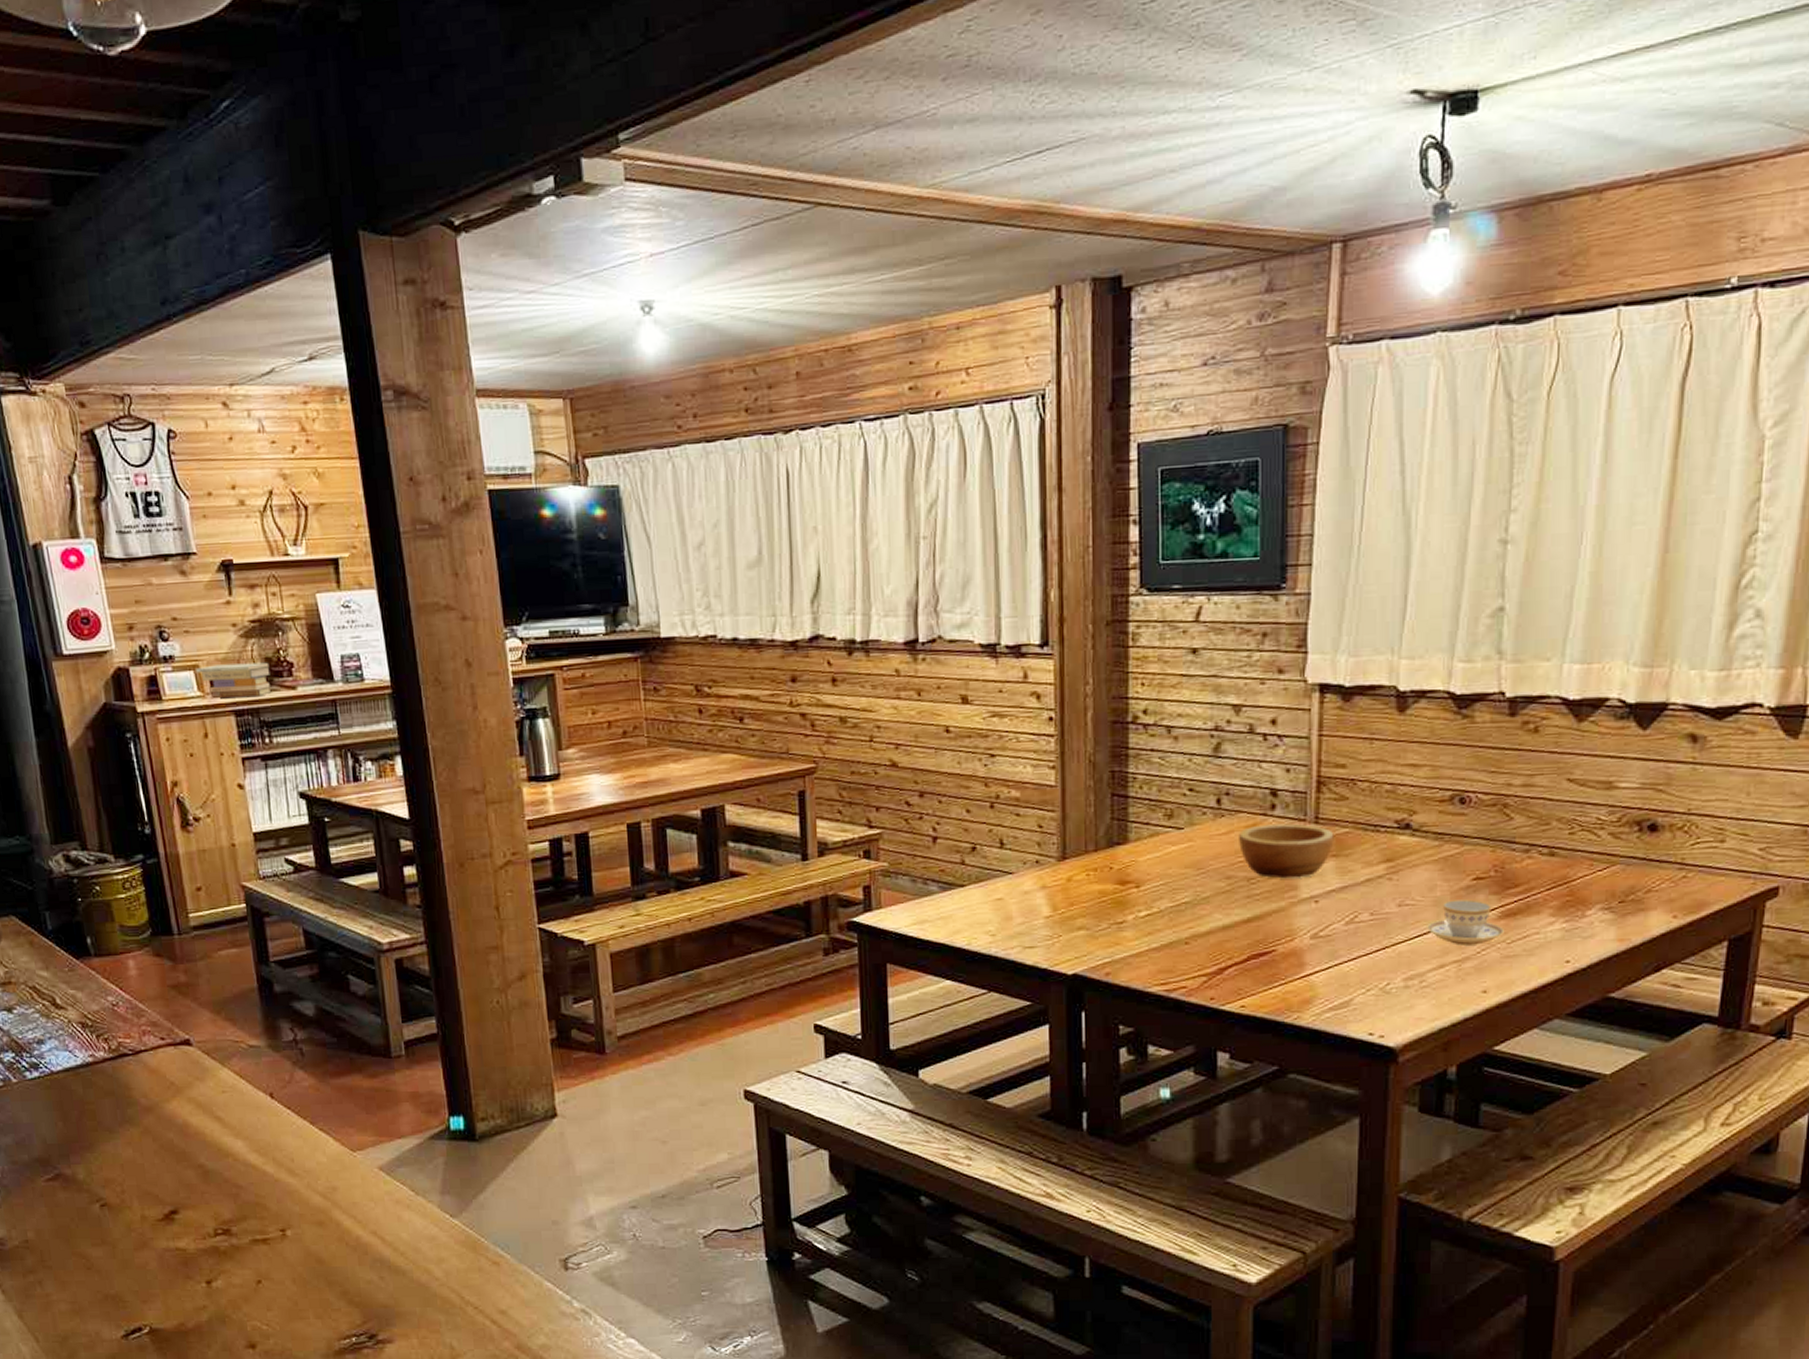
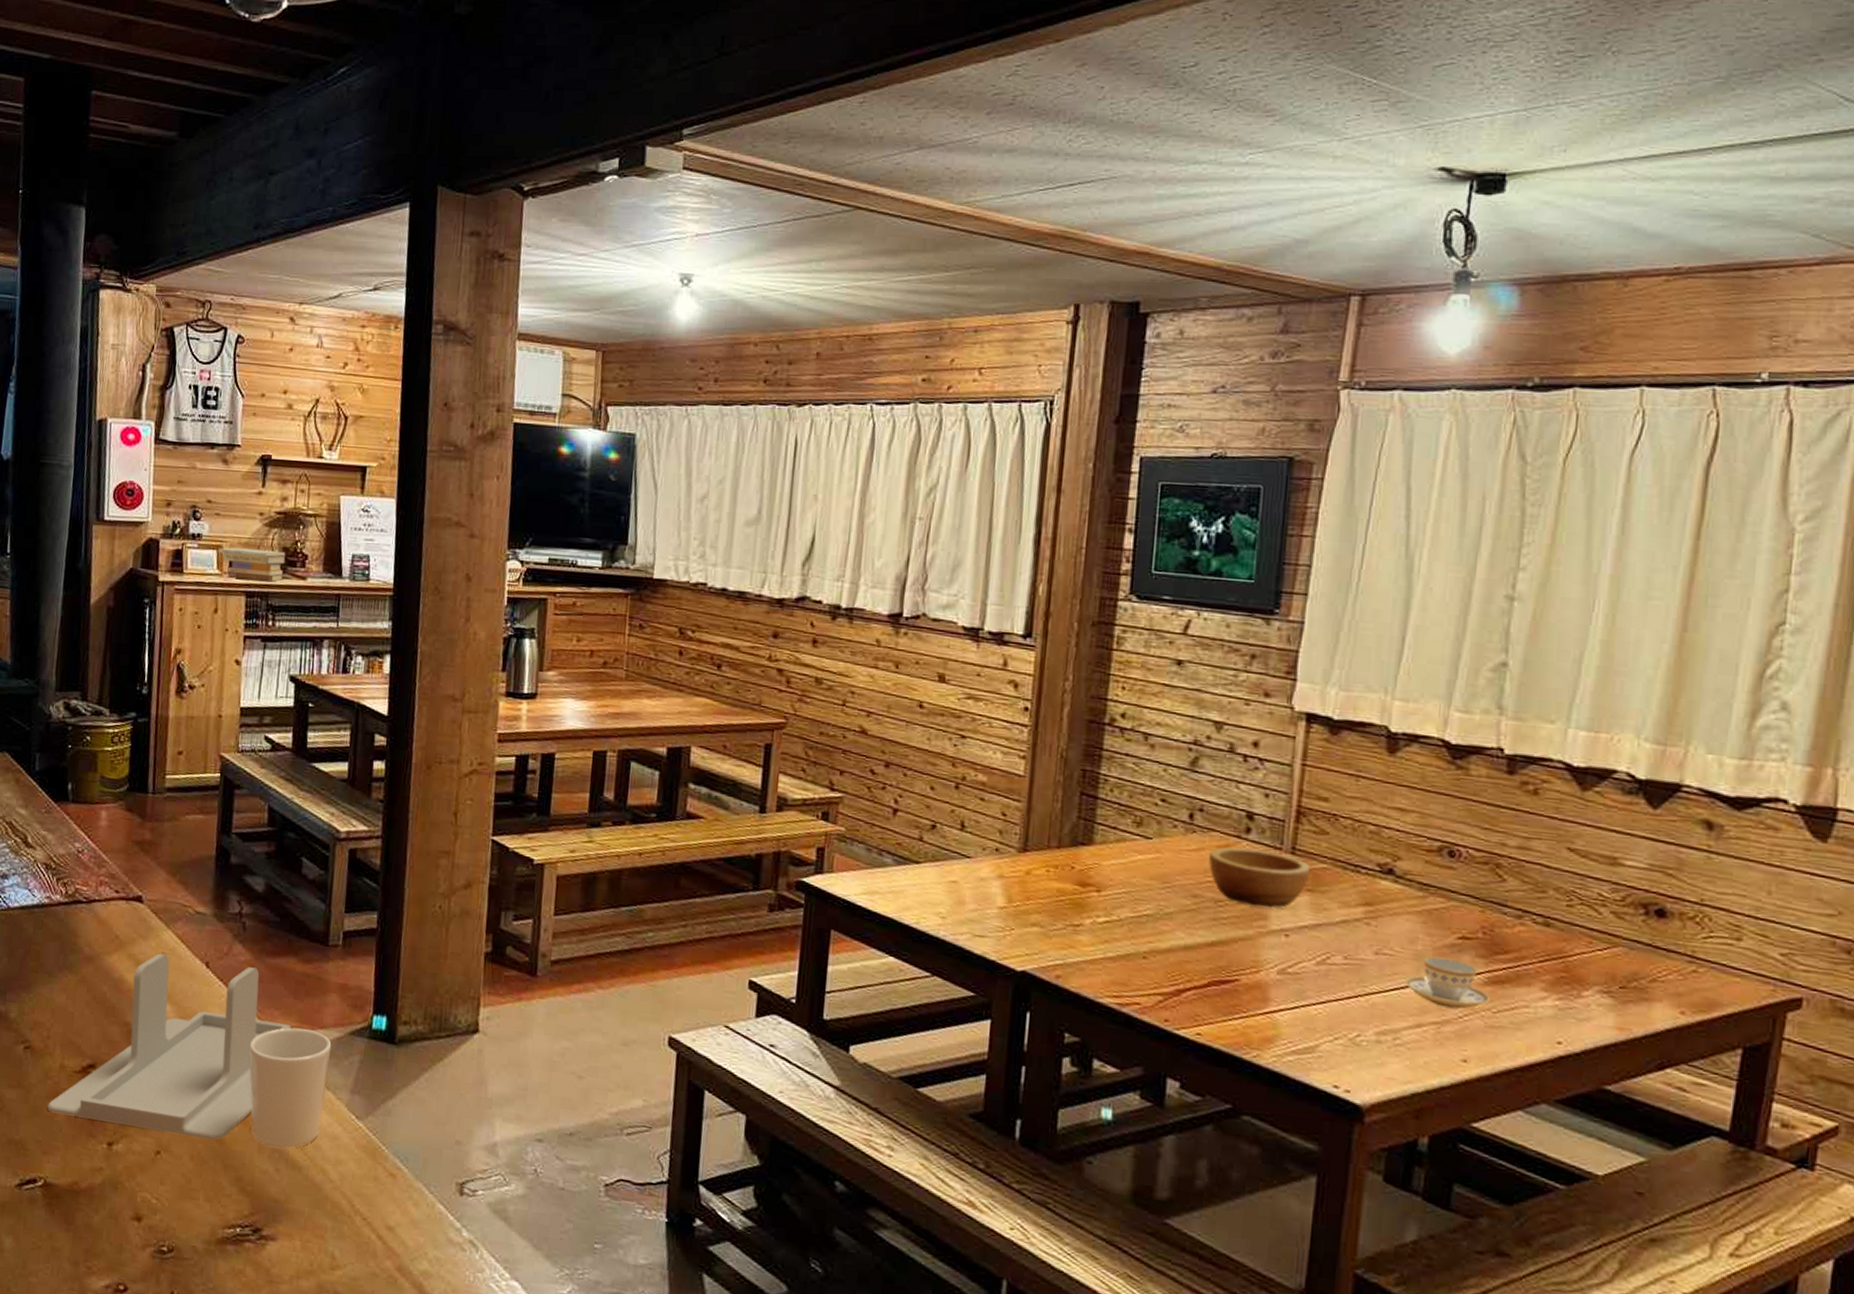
napkin holder: none [137,1091,369,1263] -> present [47,953,291,1140]
mug: none [330,1141,417,1258] -> present [249,1027,332,1149]

